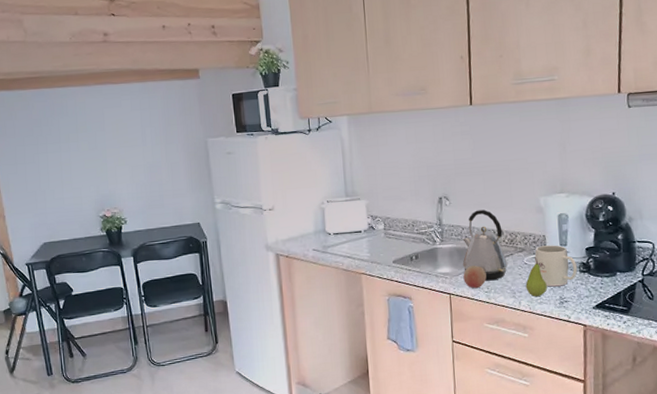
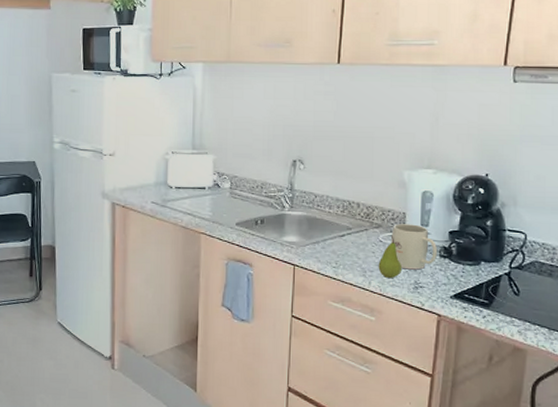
kettle: present [462,209,508,281] -> none [311,178,361,256]
fruit: present [463,265,487,289] -> none [310,237,336,263]

